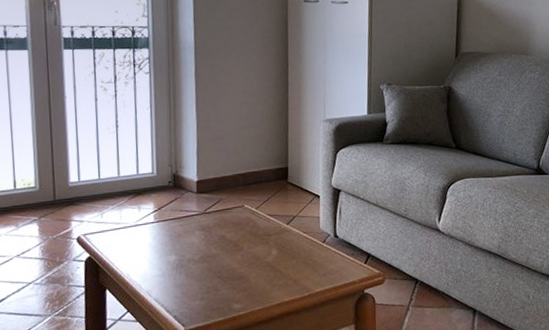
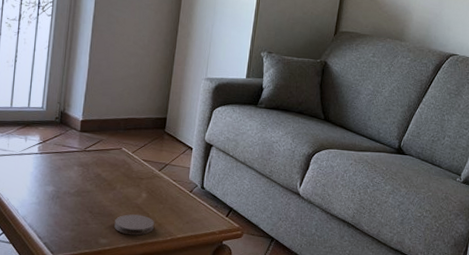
coaster: none [246,273,290,296] -> present [114,214,155,236]

